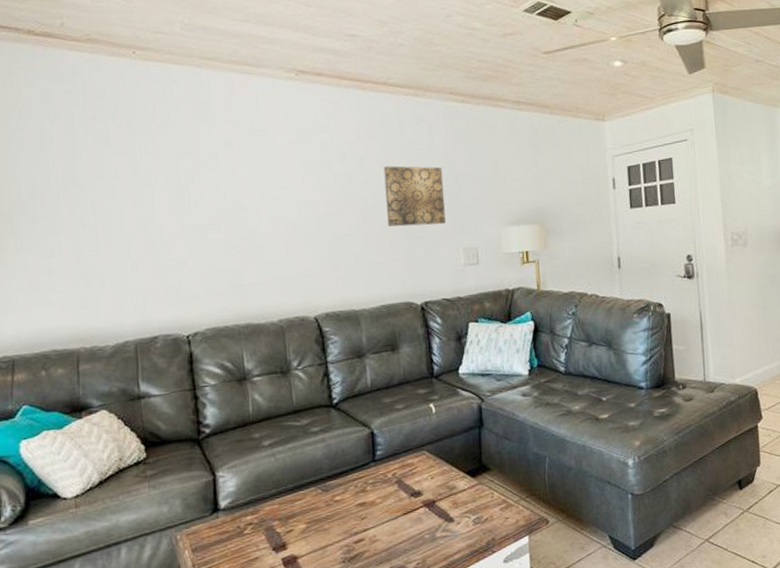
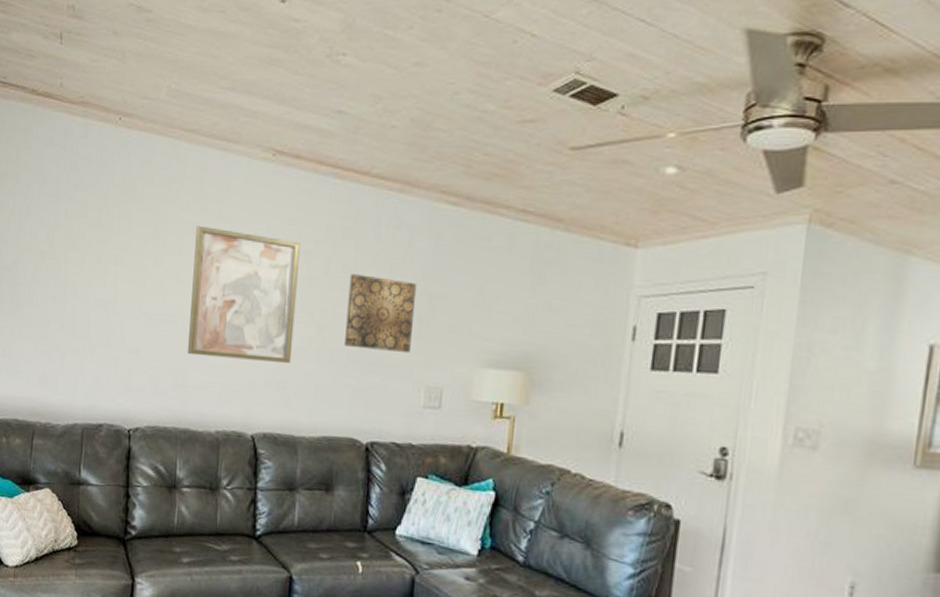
wall art: none [230,141,342,257] -> present [187,225,300,363]

